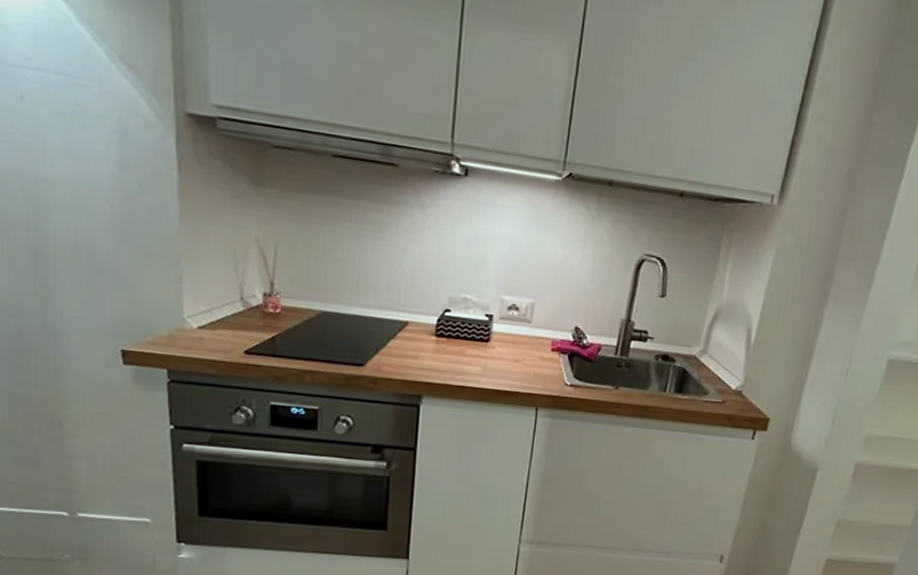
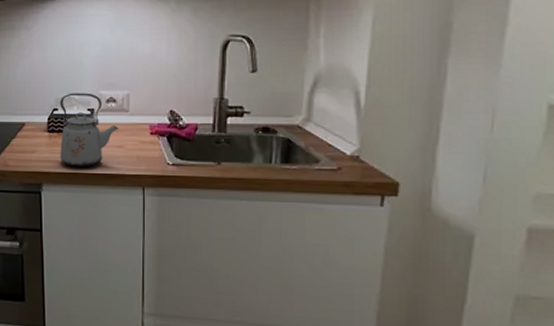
kettle: none [447,293,519,381] -> present [59,93,119,167]

